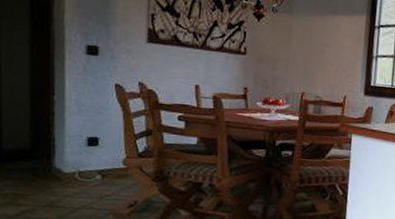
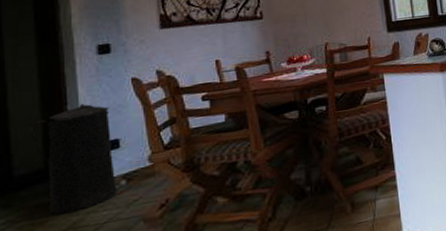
trash can: none [19,97,93,193] -> present [30,103,118,215]

